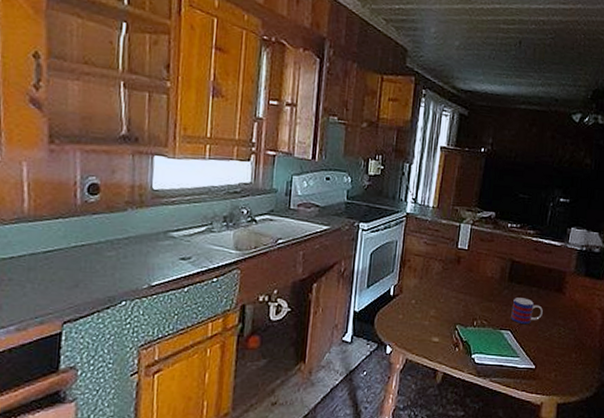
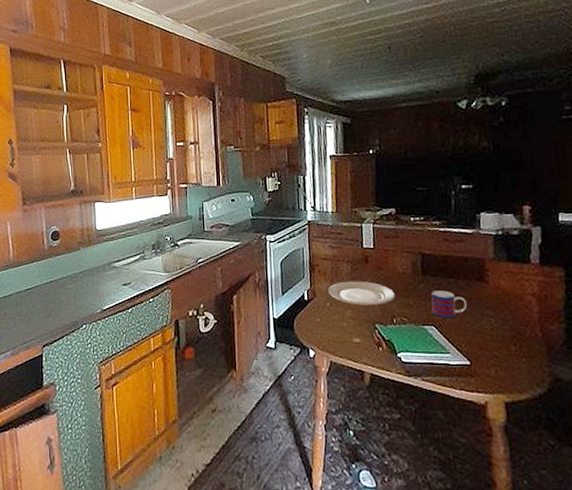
plate: none [416,280,481,307] -> present [328,281,396,305]

